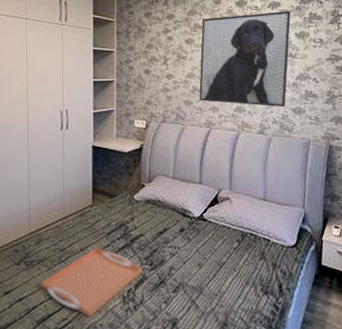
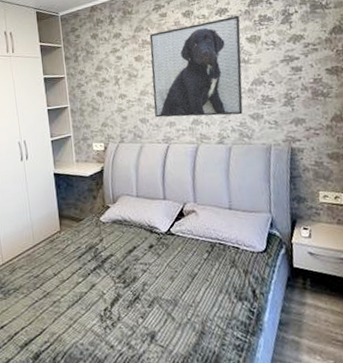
serving tray: present [40,248,142,318] -> none [19,271,117,339]

